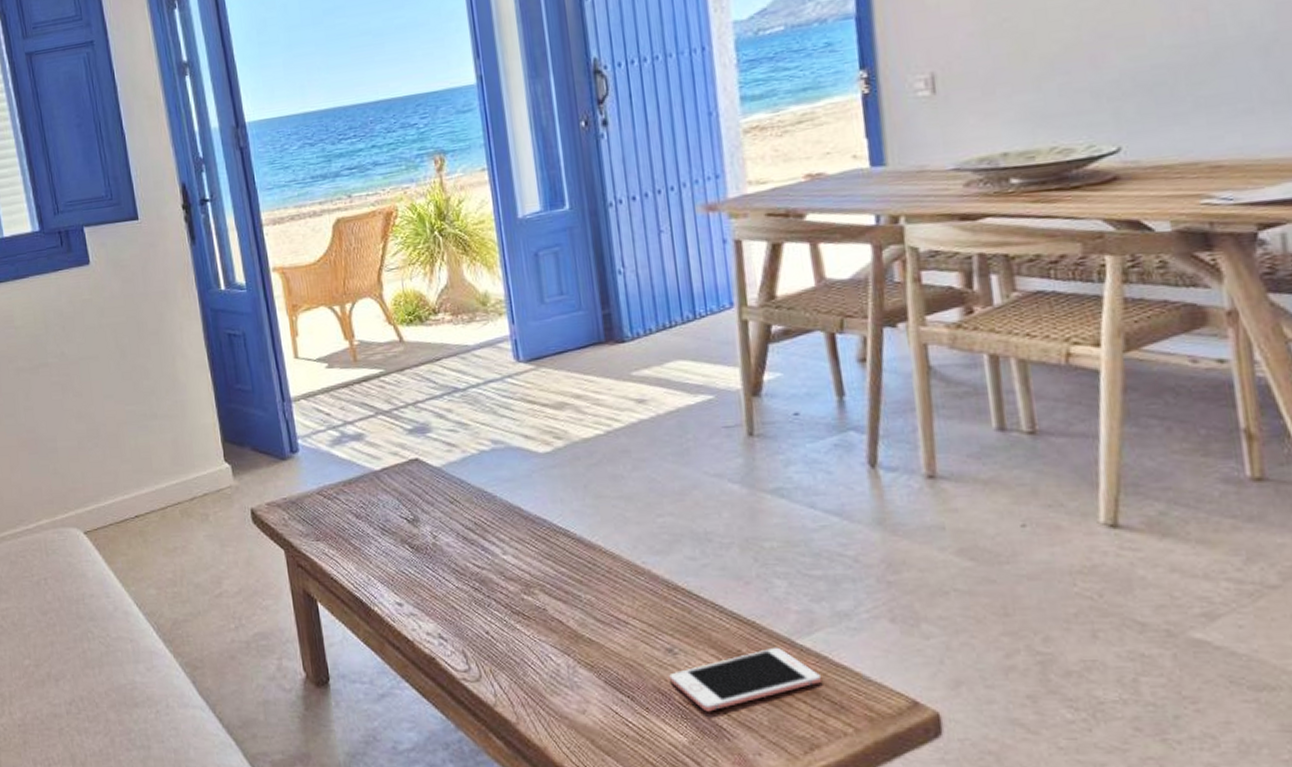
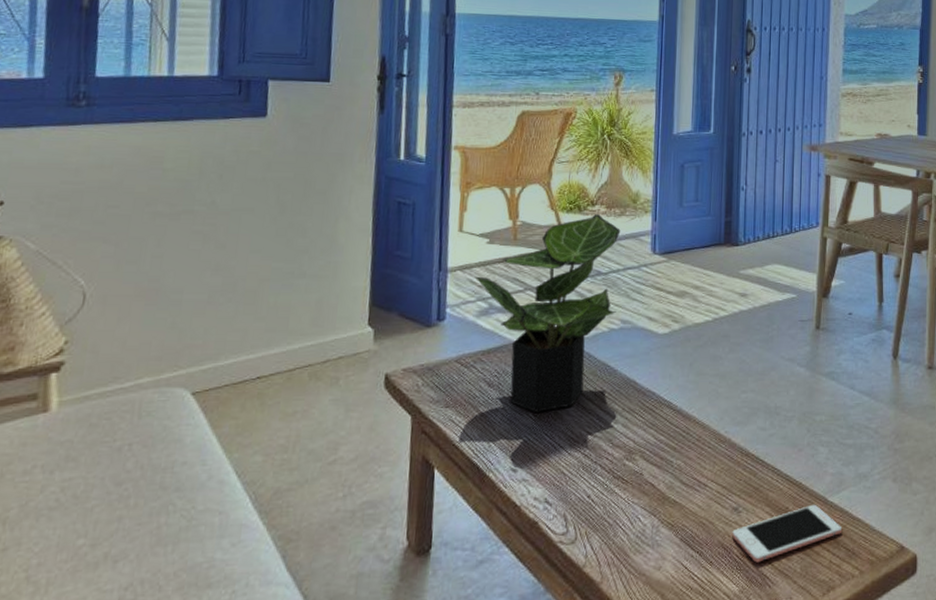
potted plant: none [320,323,484,544] -> present [474,214,621,412]

